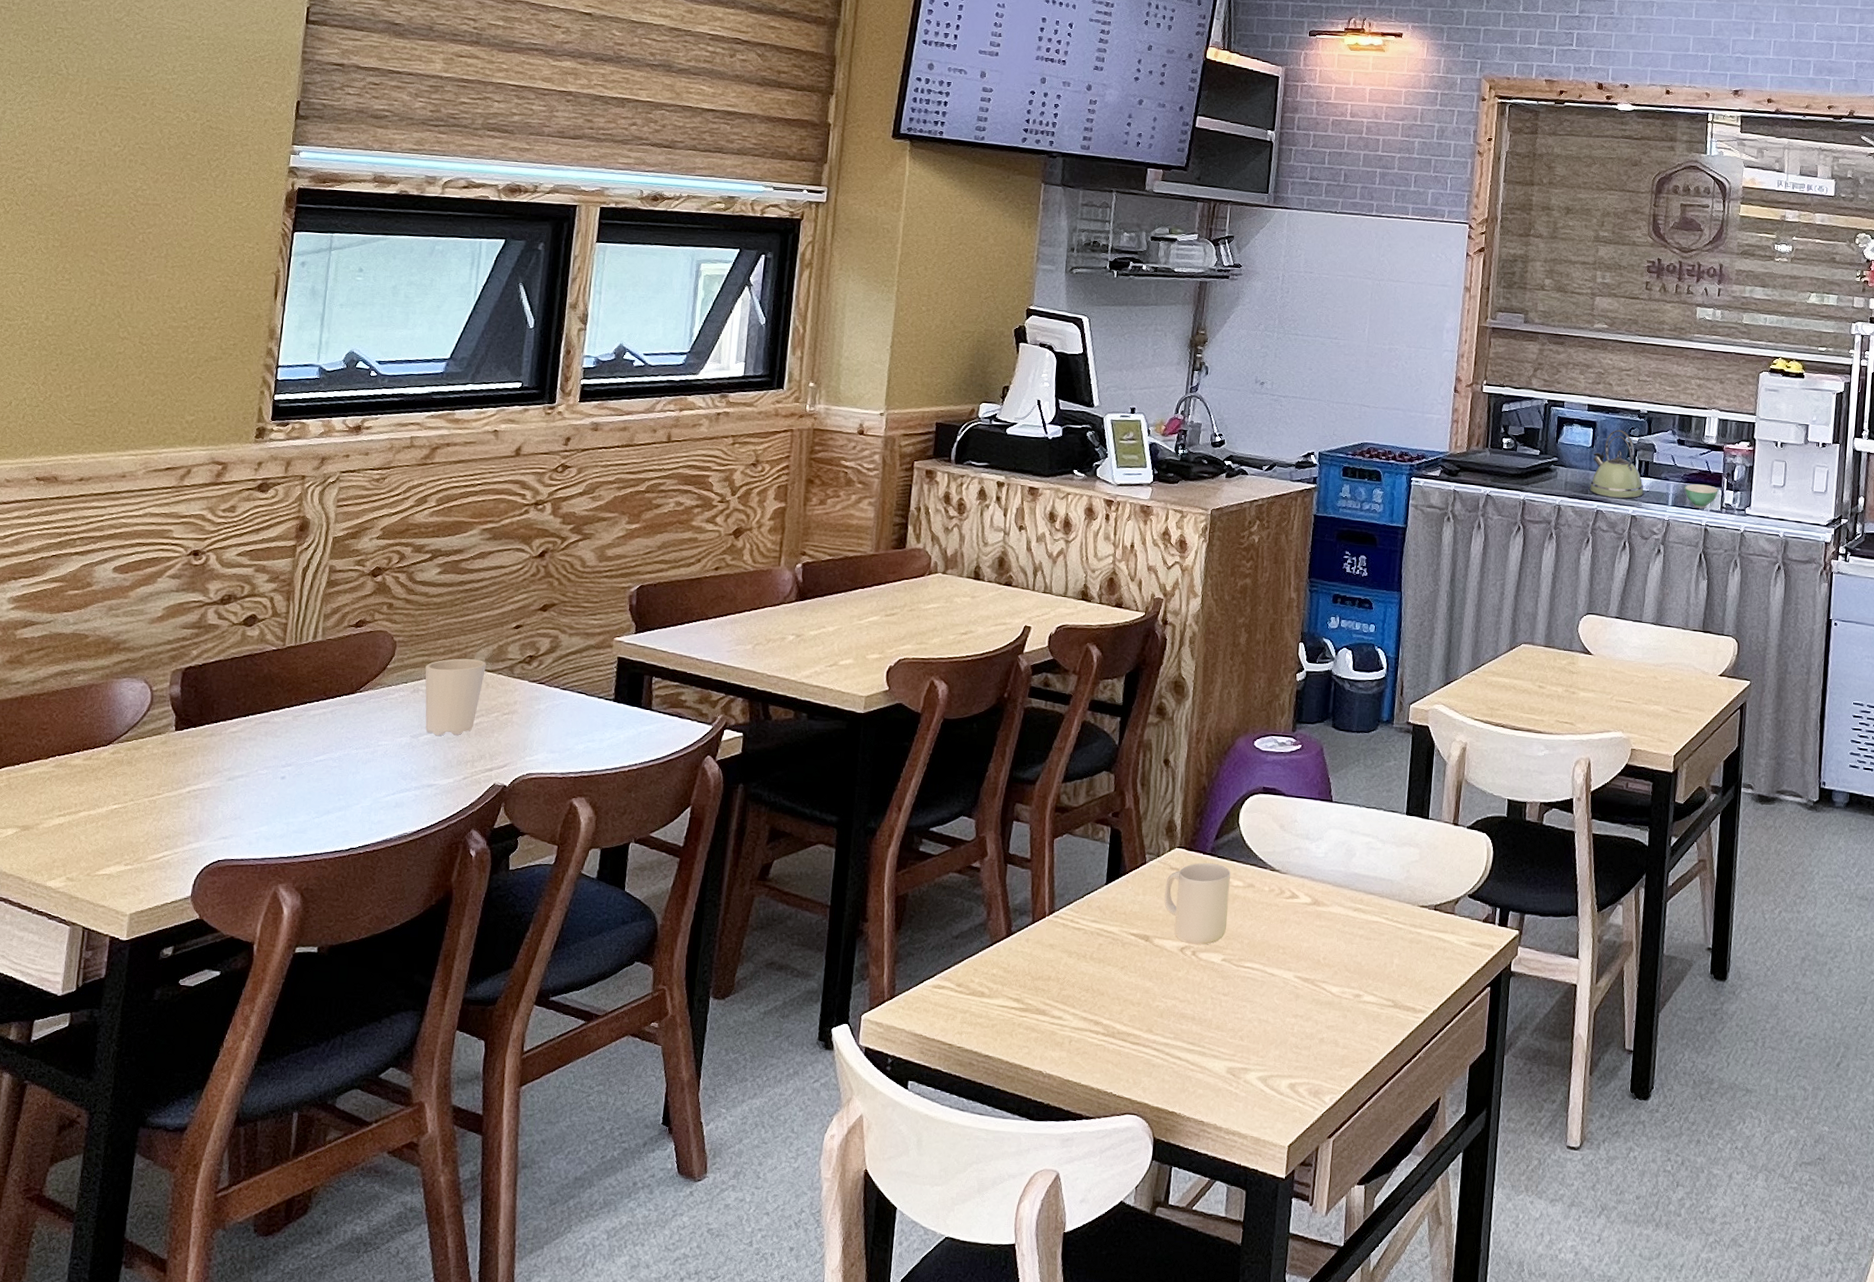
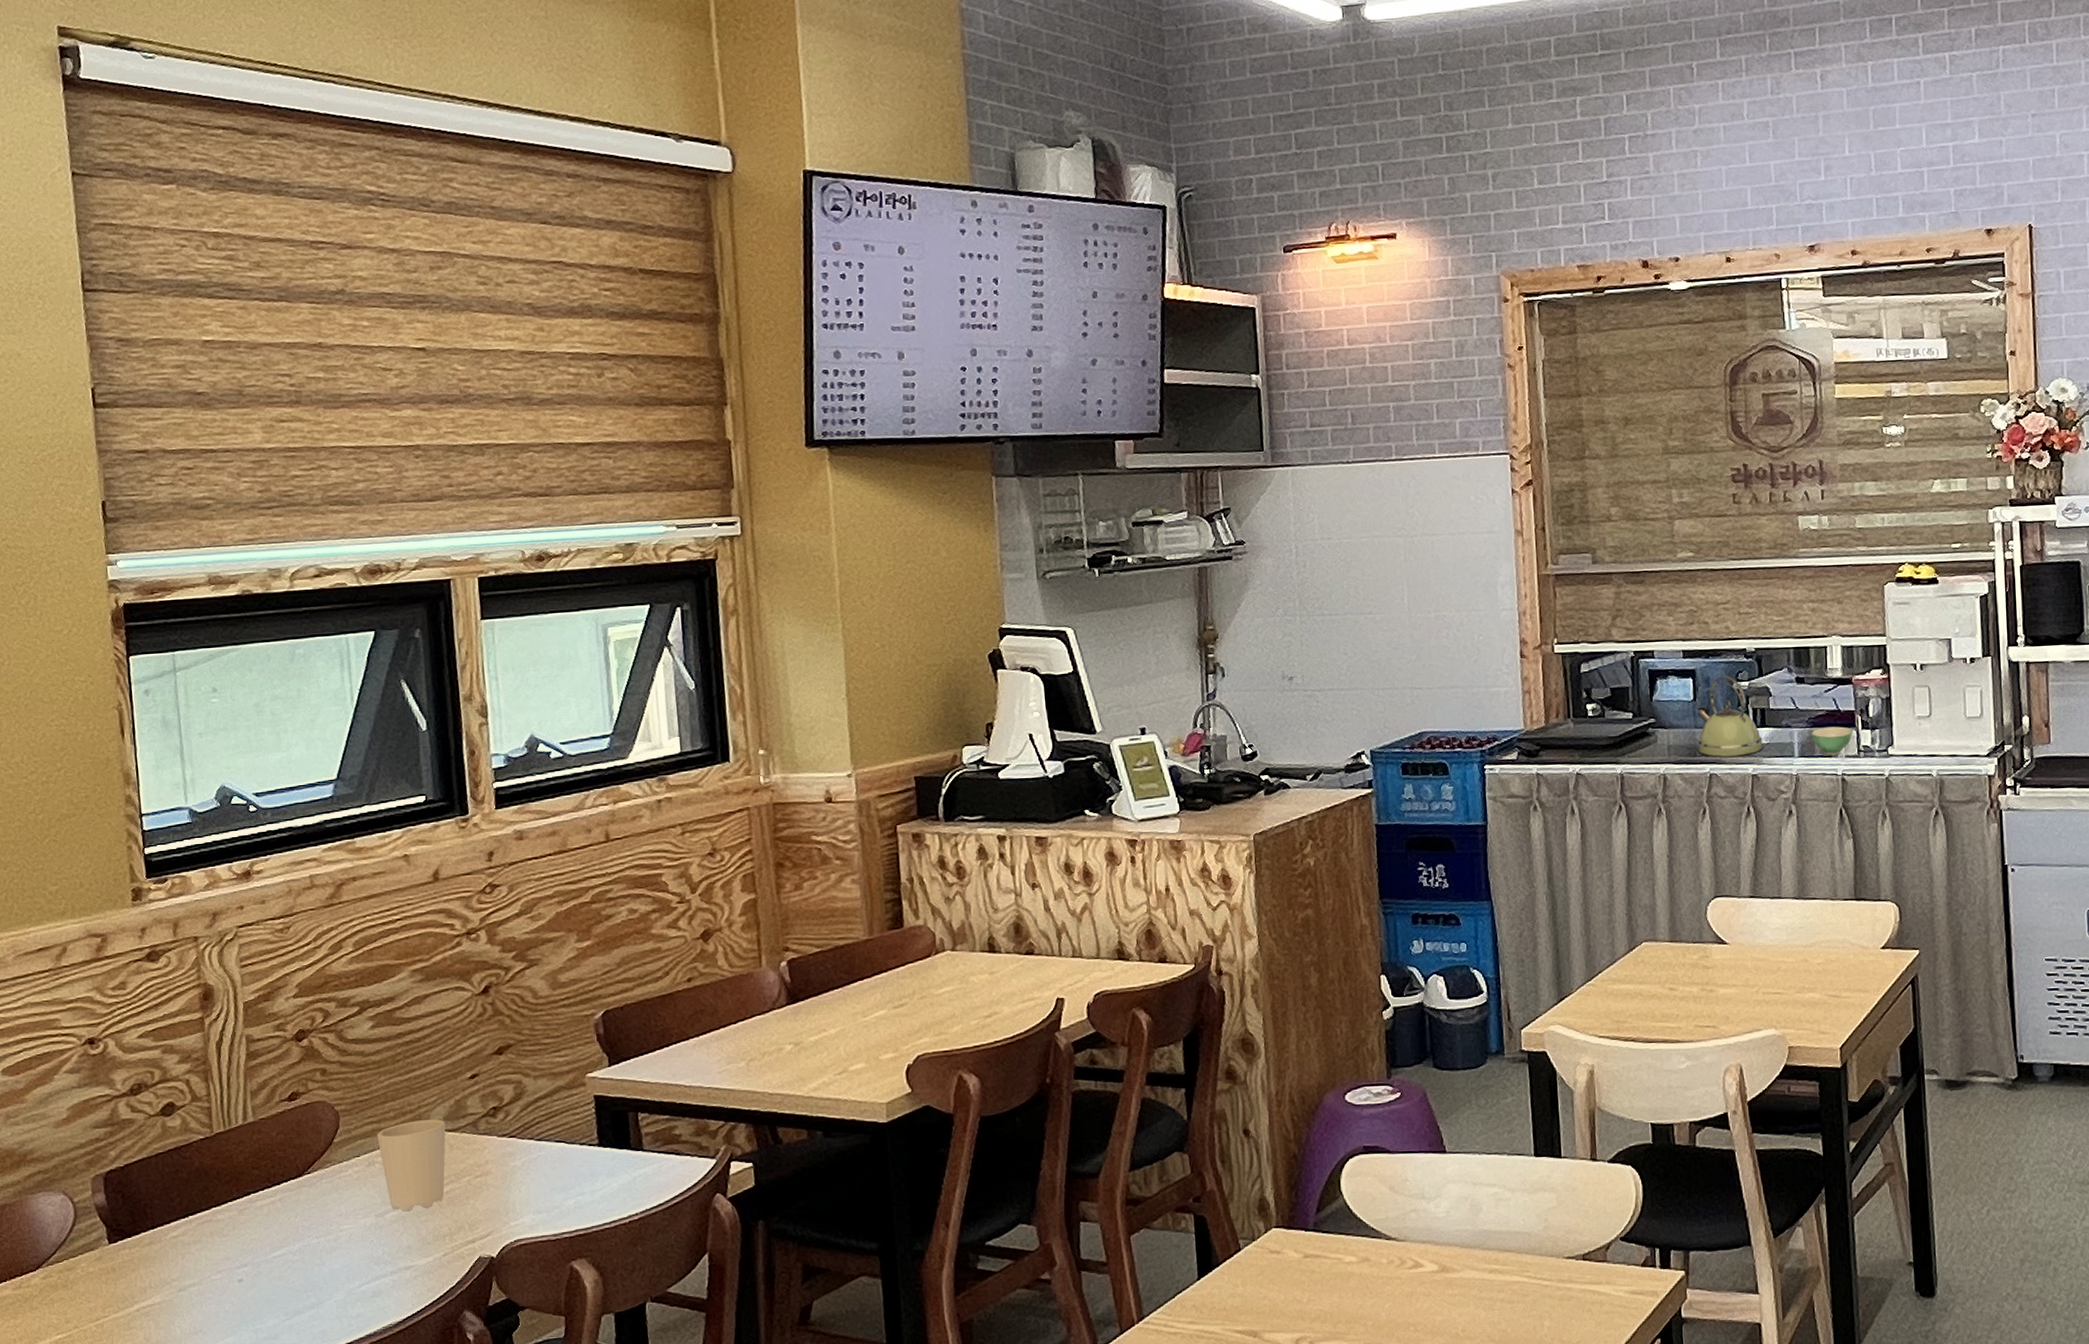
cup: present [1164,862,1231,945] -> none [1267,1239,1345,1334]

